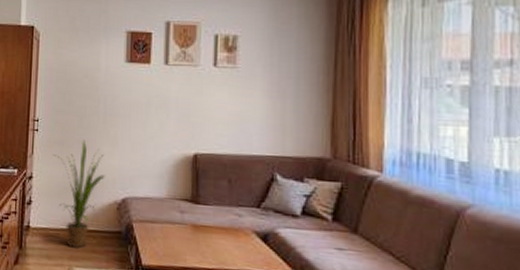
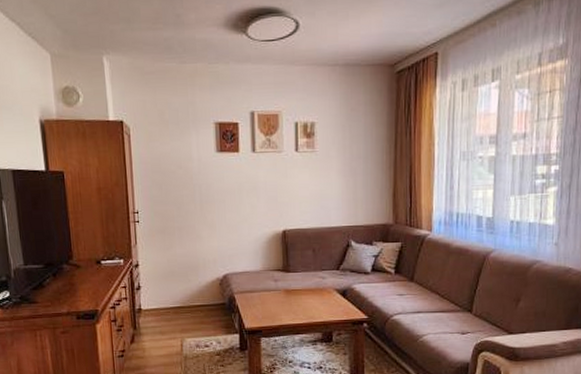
house plant: present [53,139,105,249] -> none [156,226,206,322]

